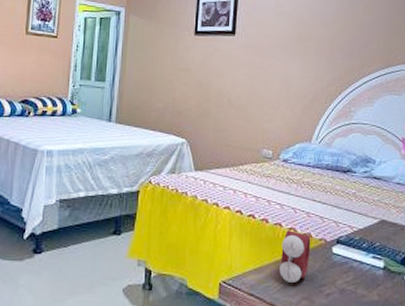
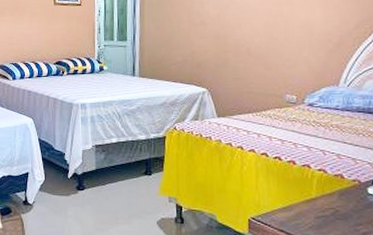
alarm clock: present [280,229,311,284] -> none [310,170,343,222]

